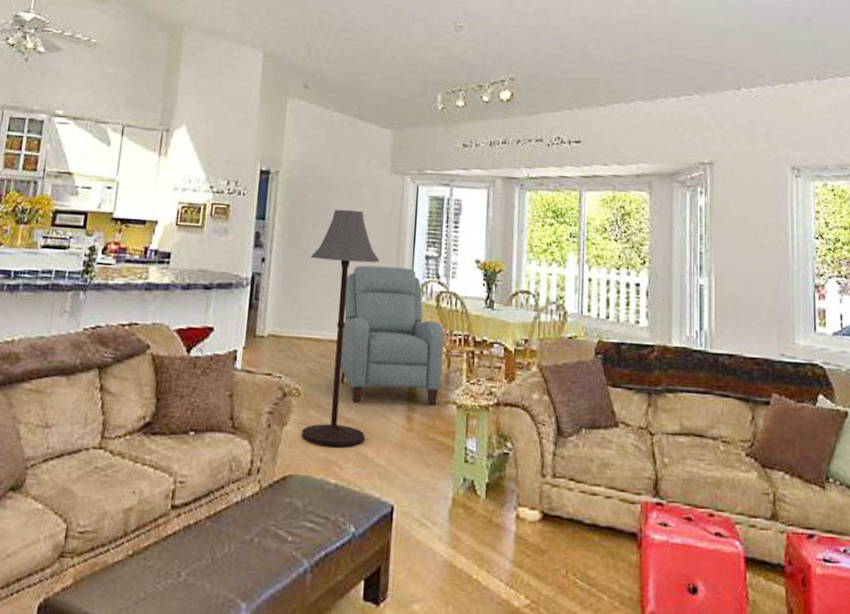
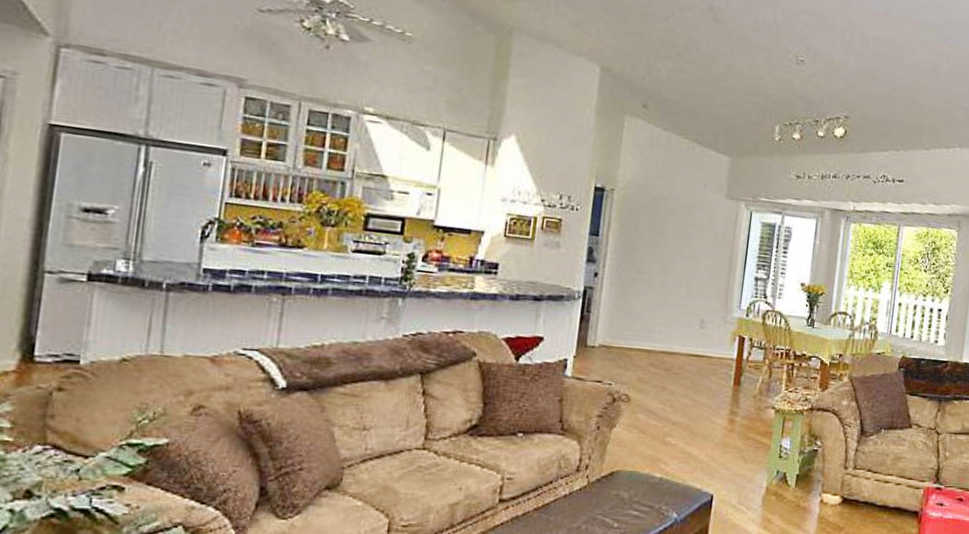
floor lamp: present [301,209,381,448] -> none [629,229,712,447]
chair: present [340,265,445,405] -> none [669,283,768,410]

